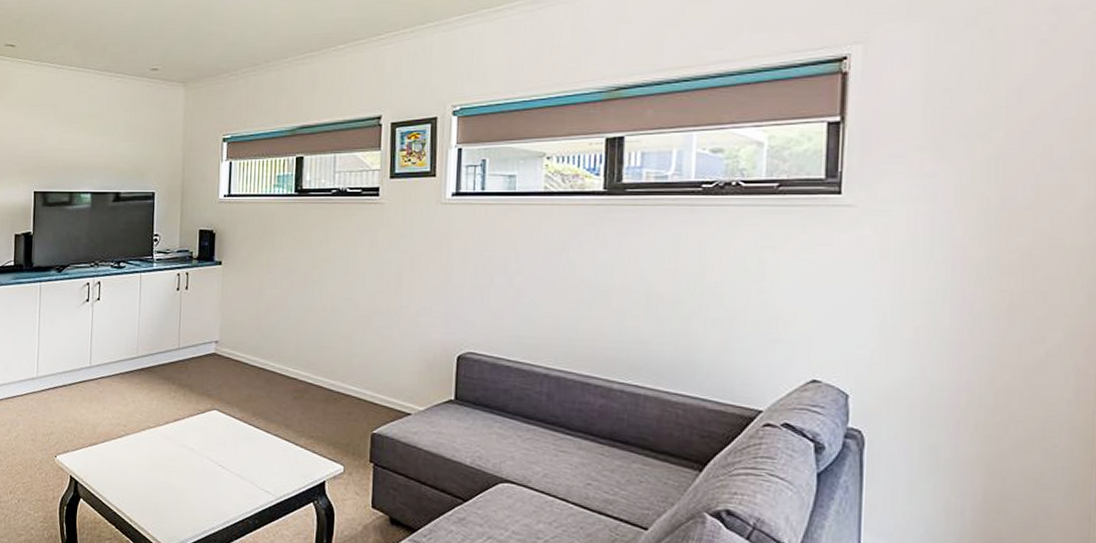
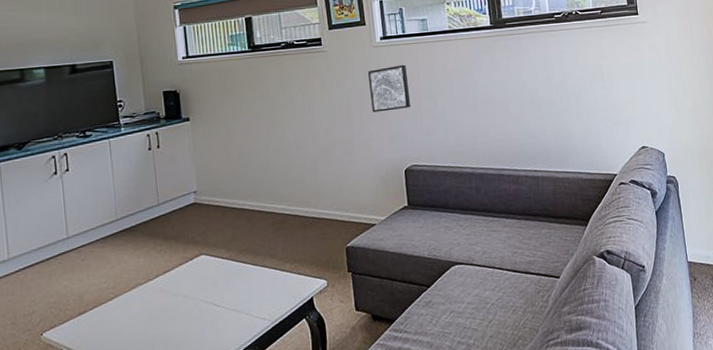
wall art: none [428,229,479,283] -> present [368,64,410,113]

